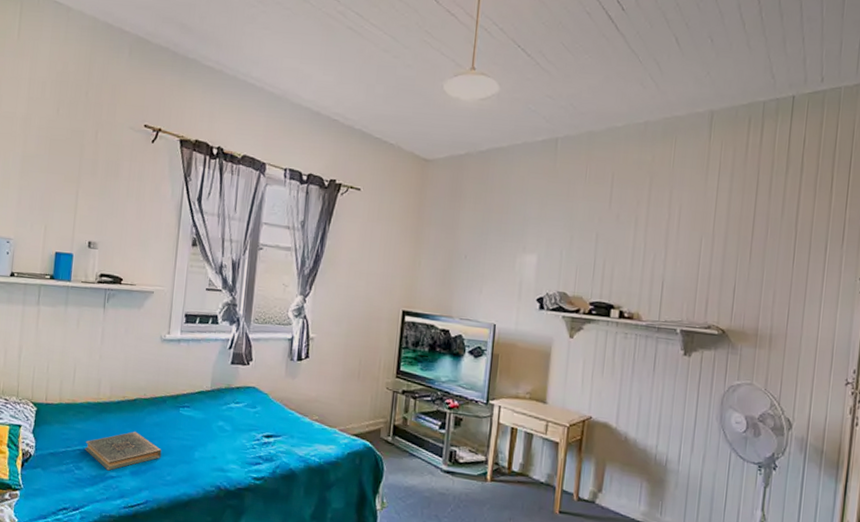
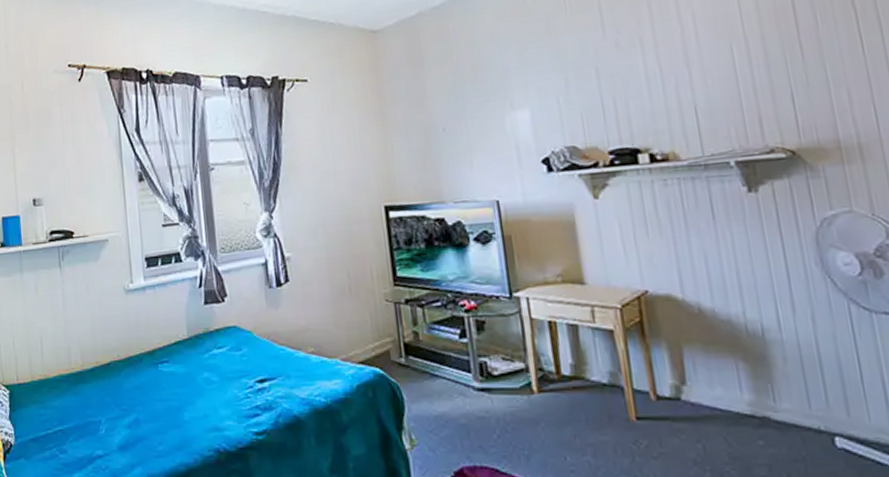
book: present [84,431,162,471] -> none [65,399,148,450]

